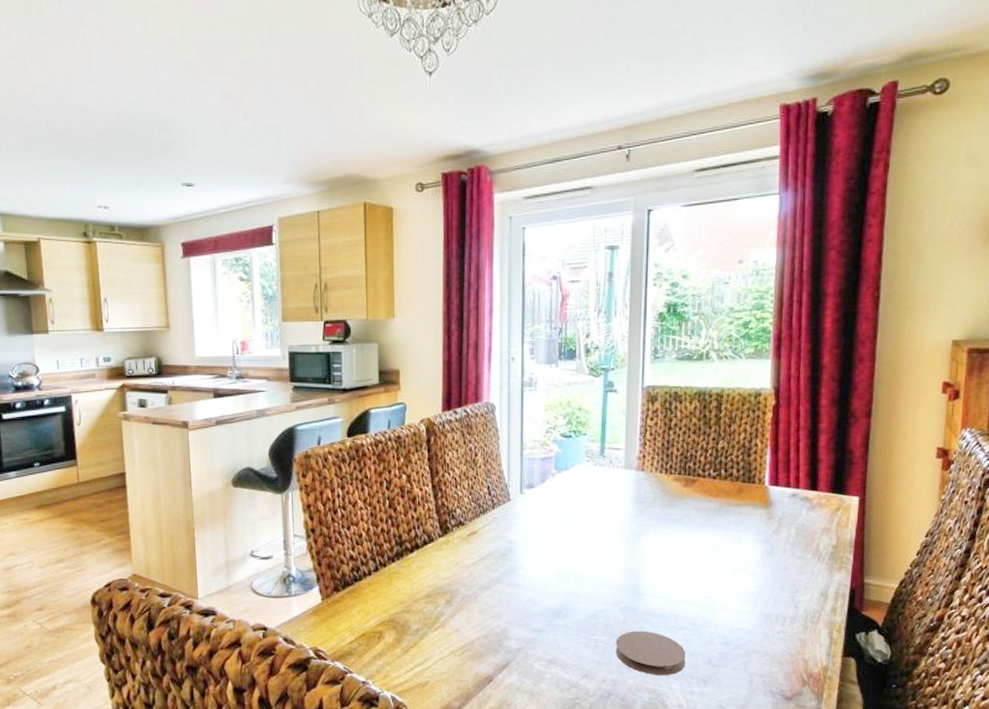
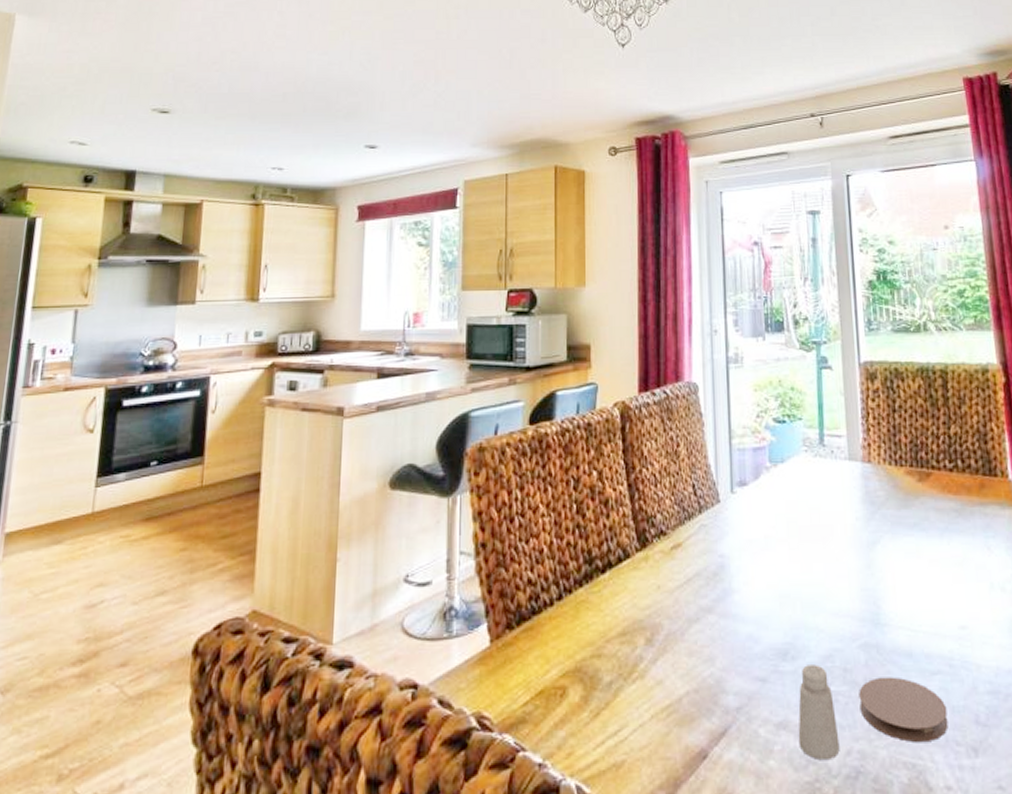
saltshaker: none [565,621,597,686] -> present [798,664,840,761]

